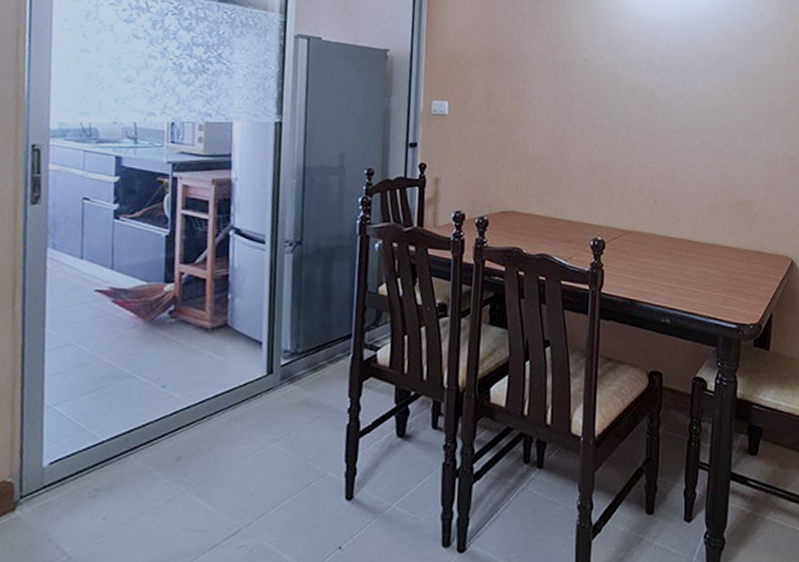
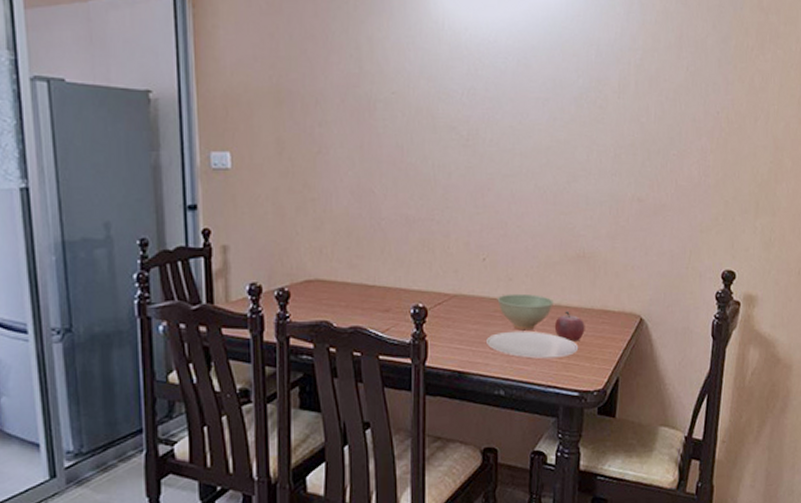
plate: none [656,266,737,292] -> present [487,331,579,359]
bowl: none [666,233,715,266] -> present [497,293,554,331]
fruit: none [715,250,743,278] -> present [554,311,585,342]

